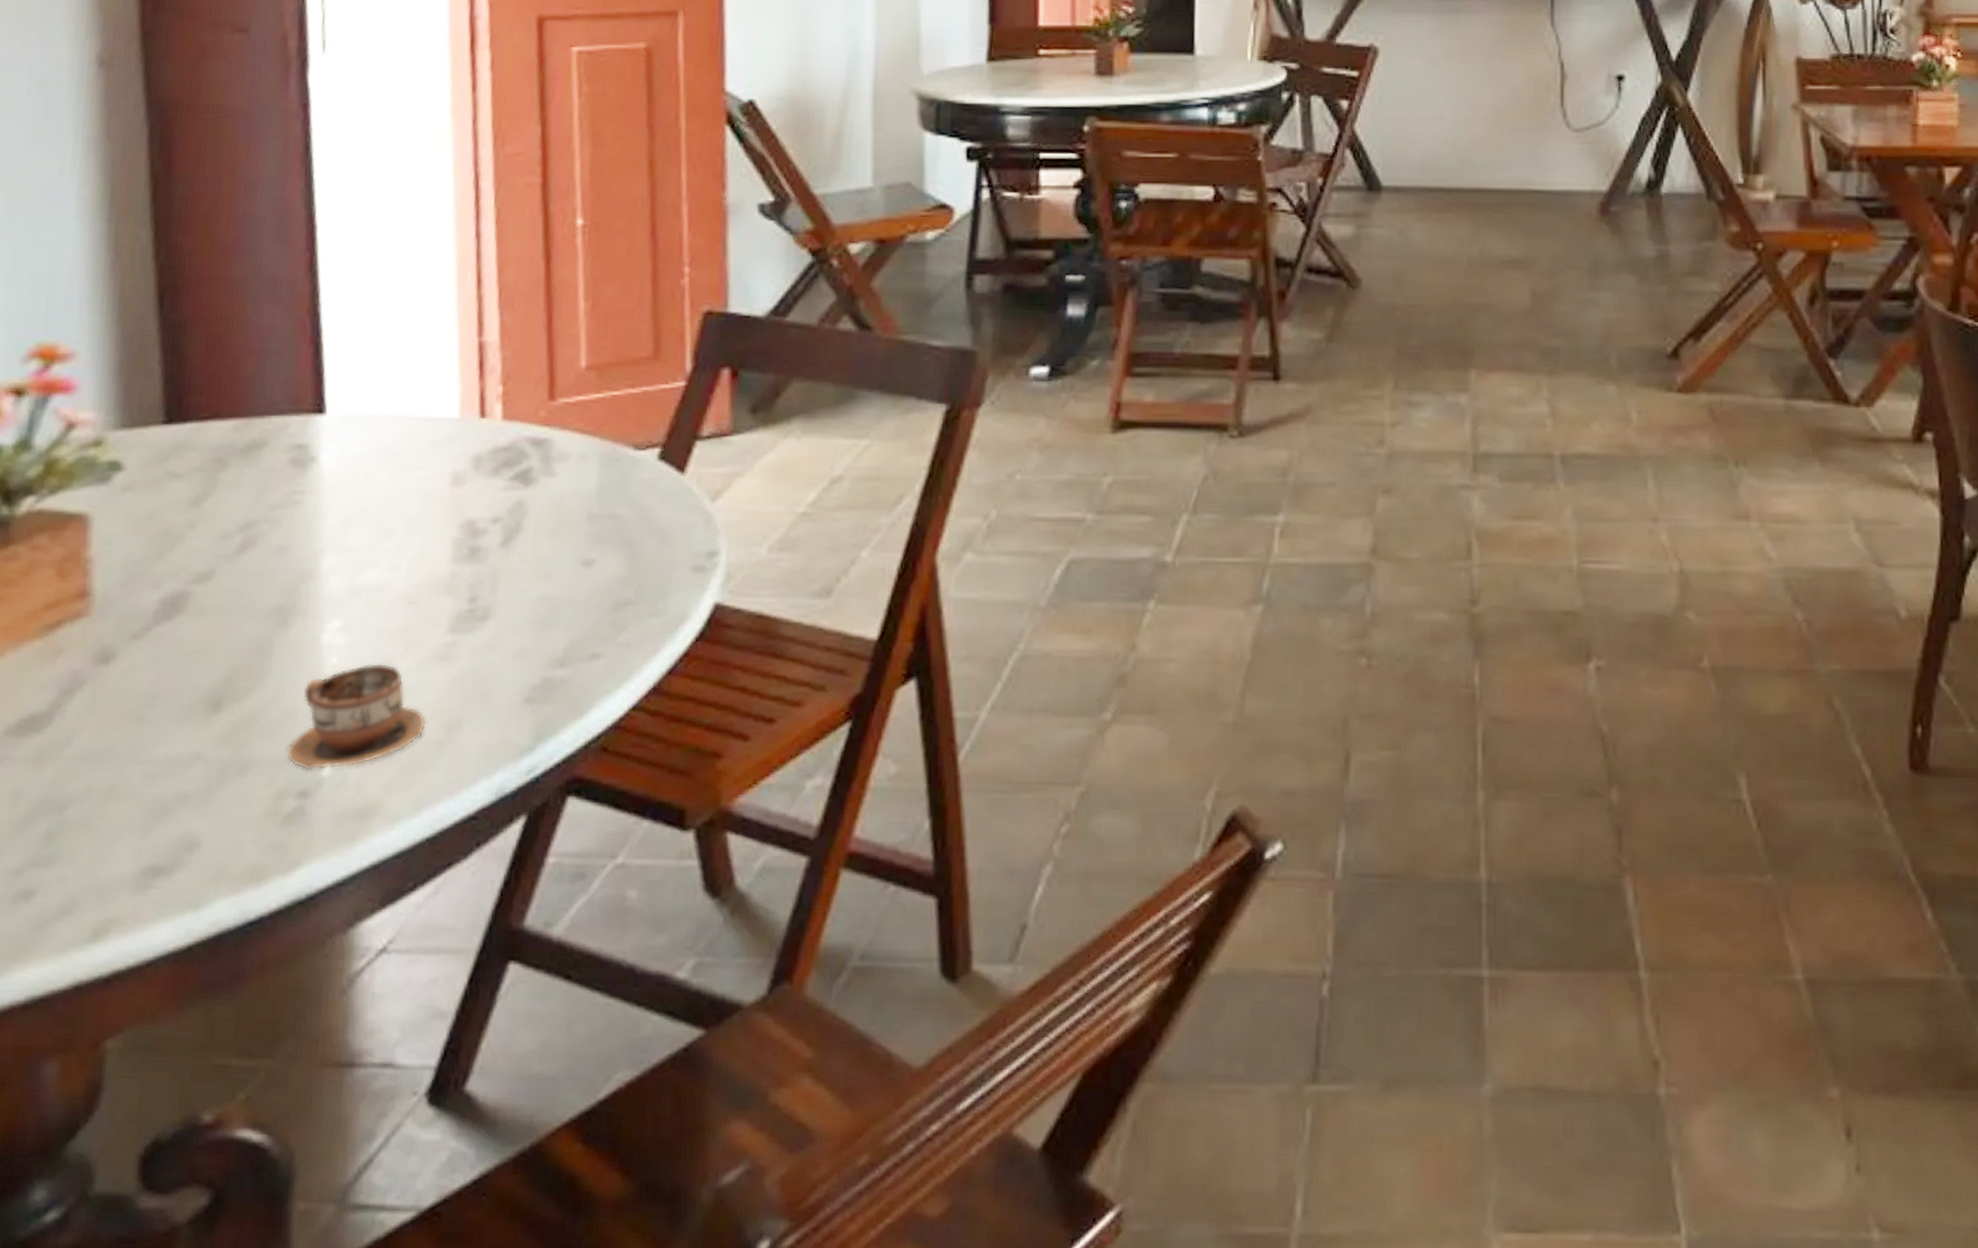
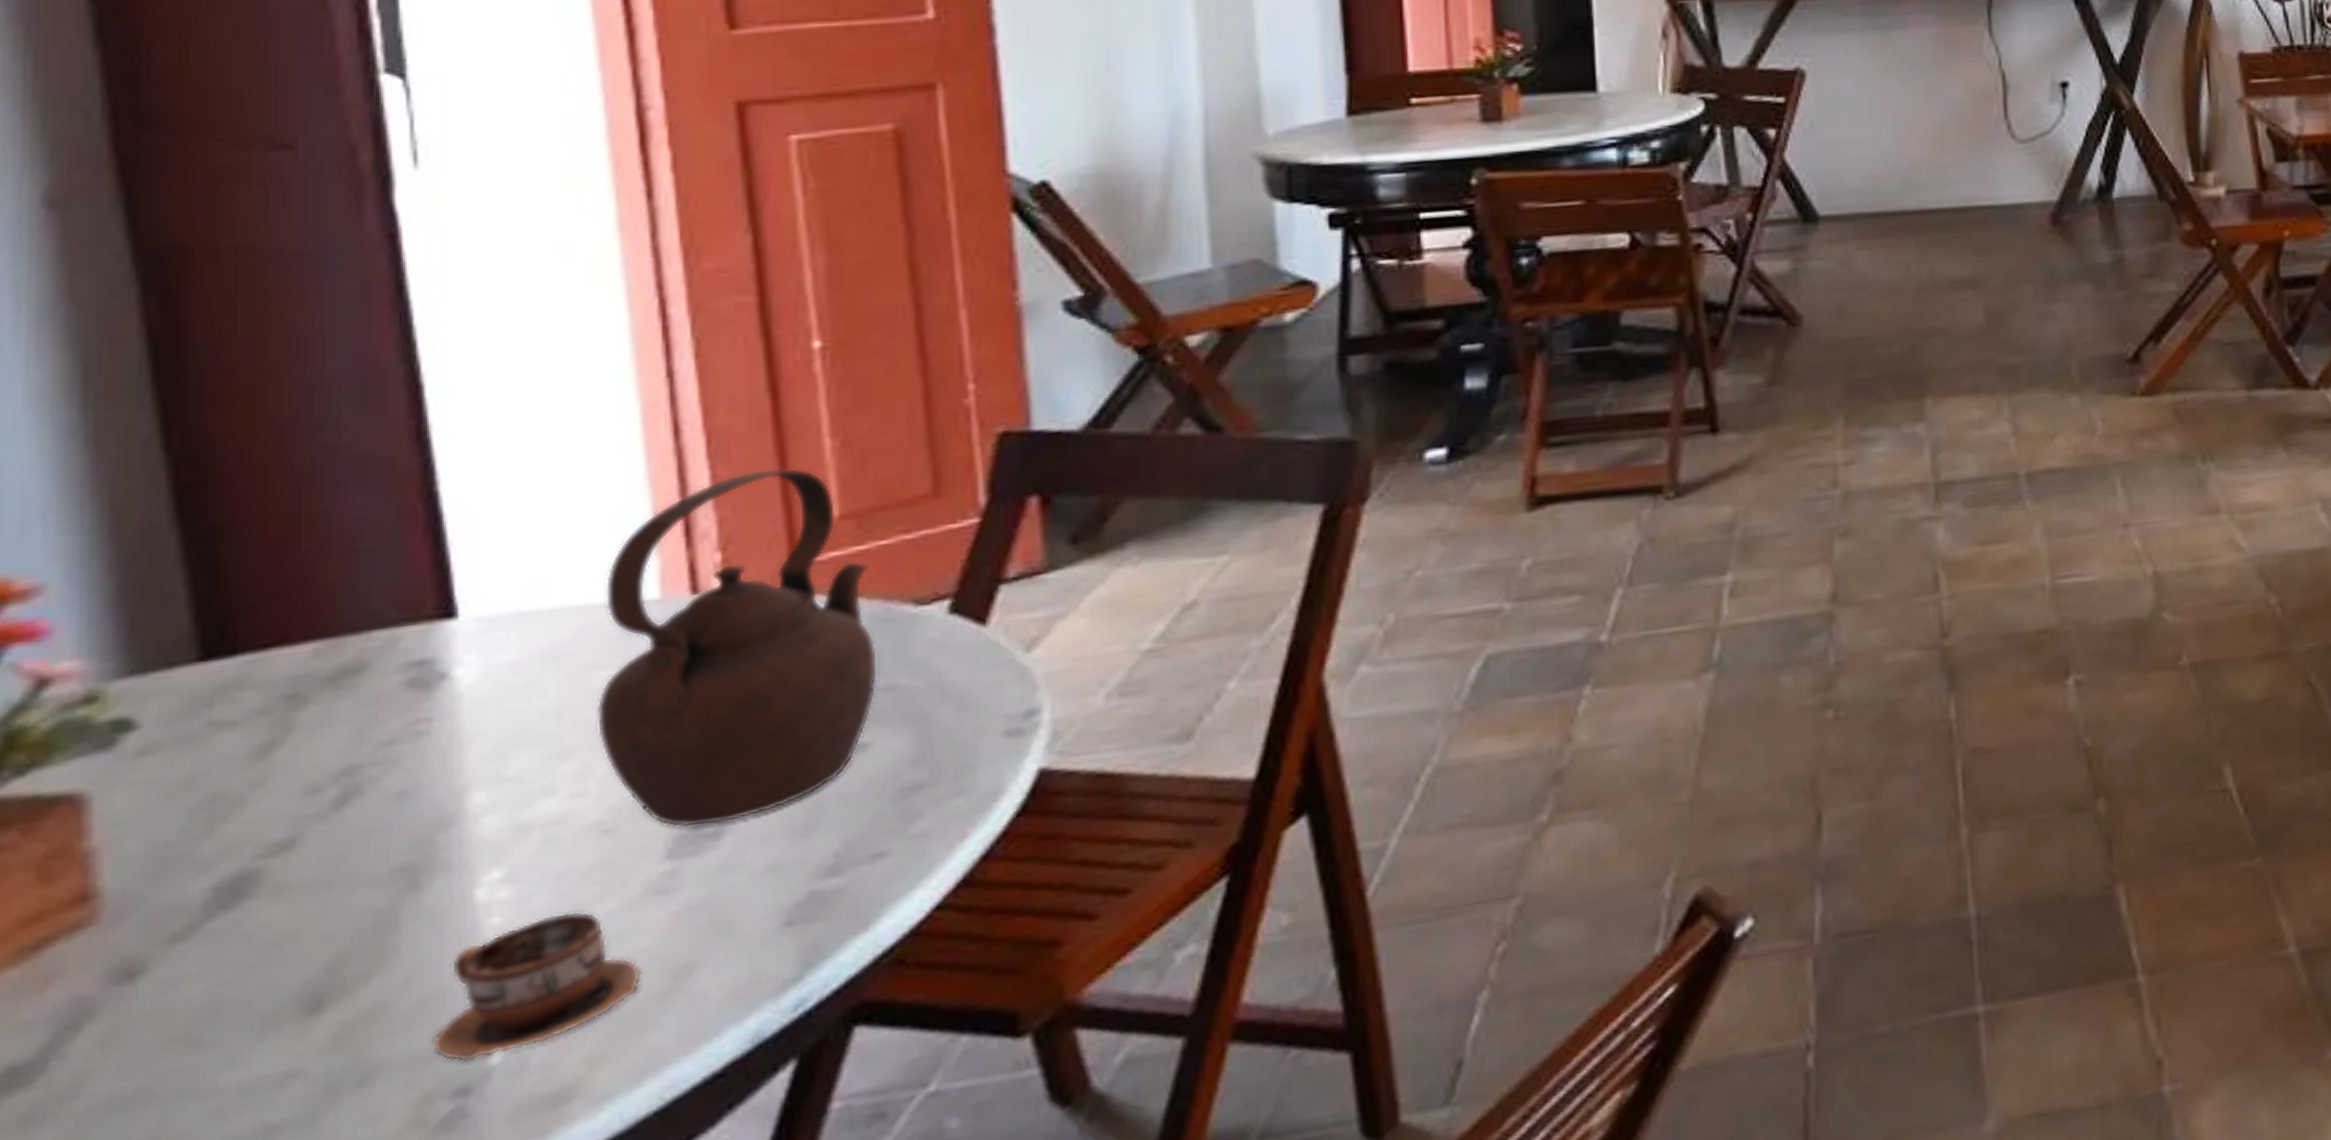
teapot: none [409,321,605,610] -> present [596,467,879,828]

